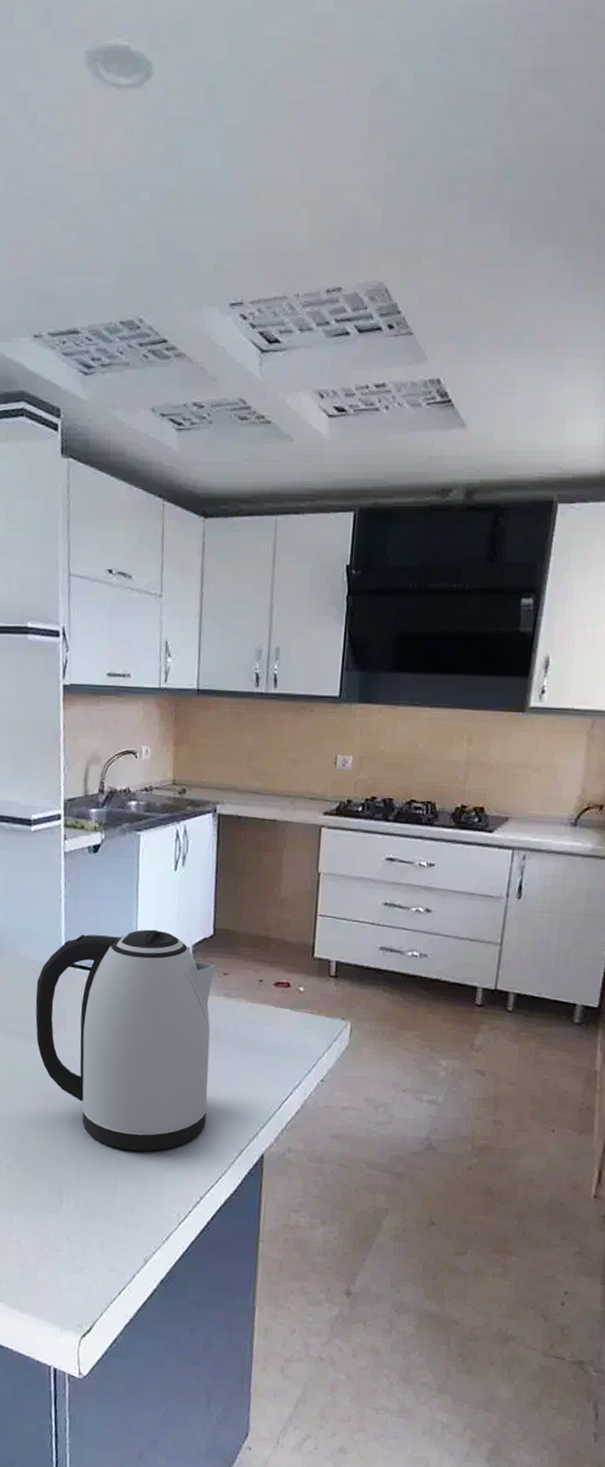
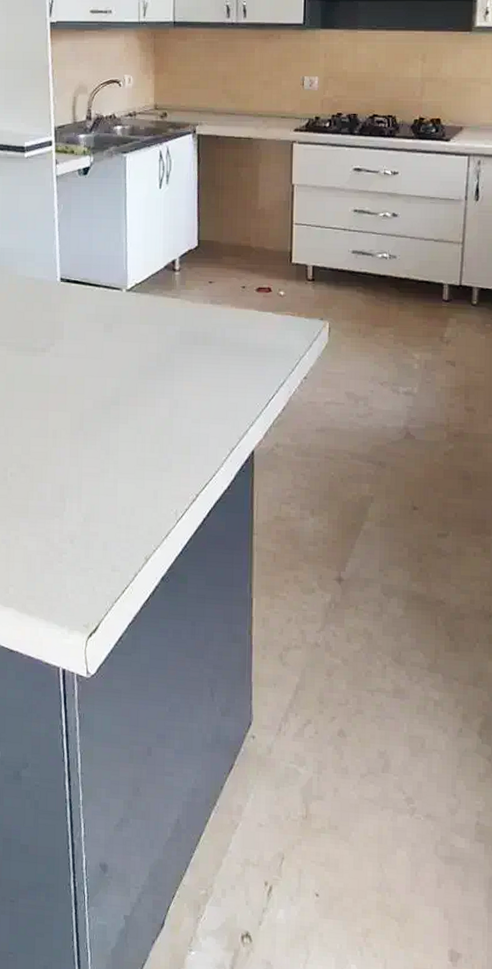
kettle: present [35,929,216,1152] -> none [33,244,202,454]

